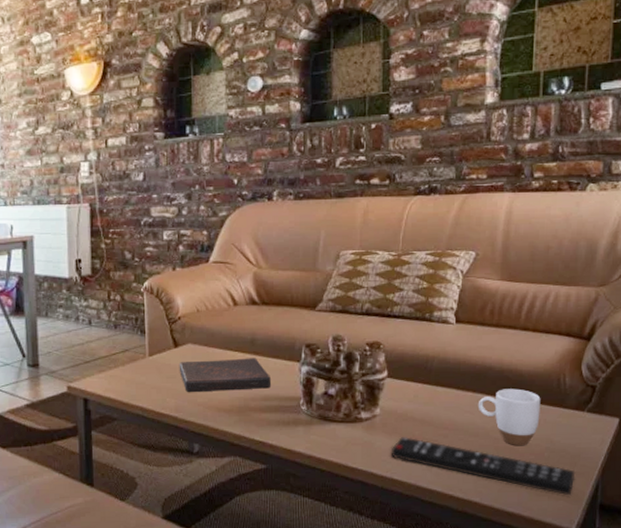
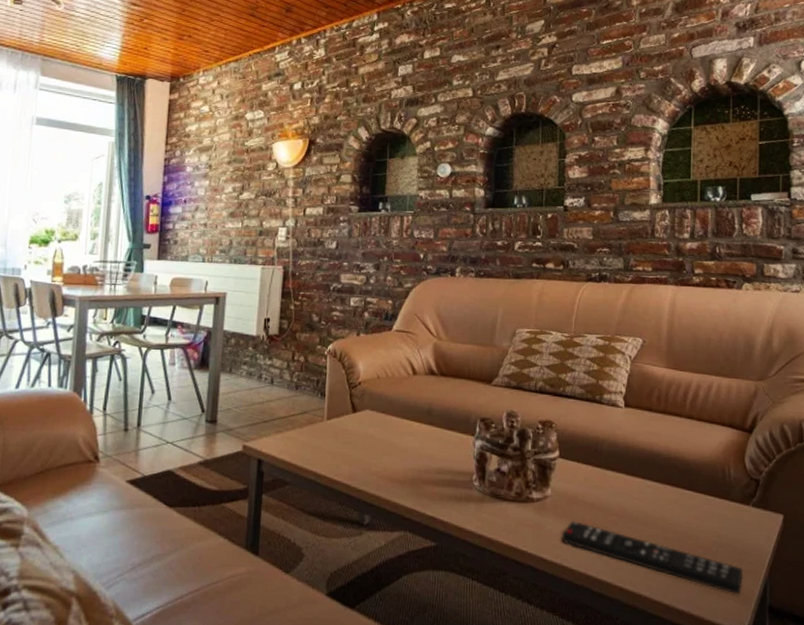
book: present [179,358,270,392] -> none [355,427,445,461]
mug: present [477,388,541,446] -> none [646,477,707,539]

